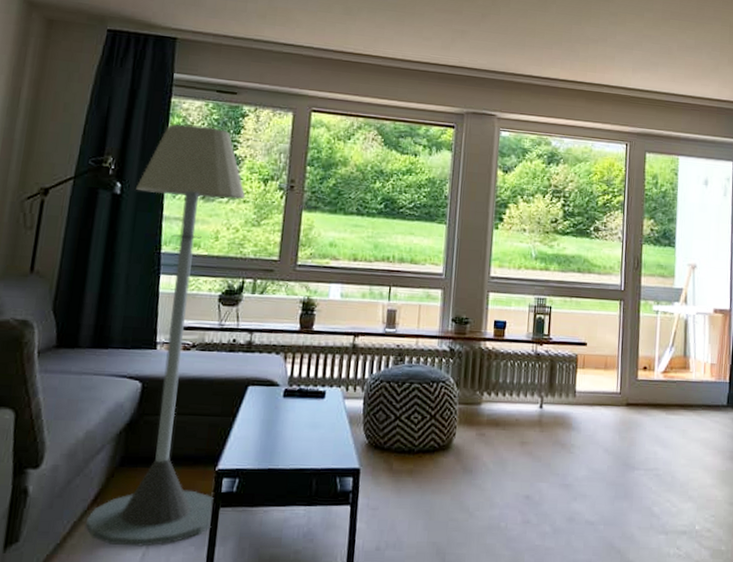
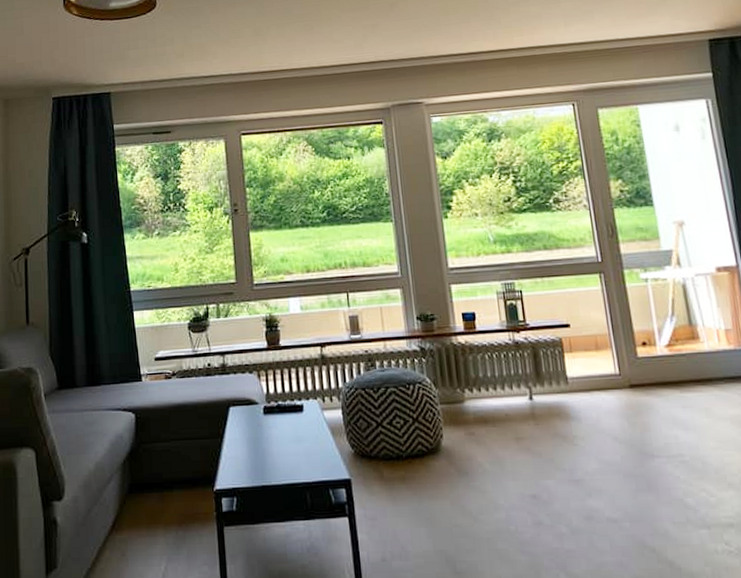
floor lamp: present [86,124,246,547] -> none [100,167,220,568]

